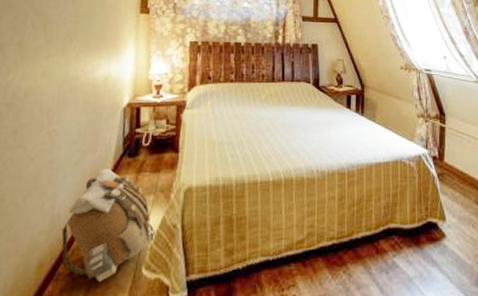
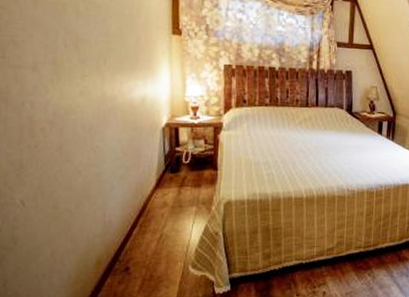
backpack: present [61,168,156,282] -> none [114,182,200,277]

